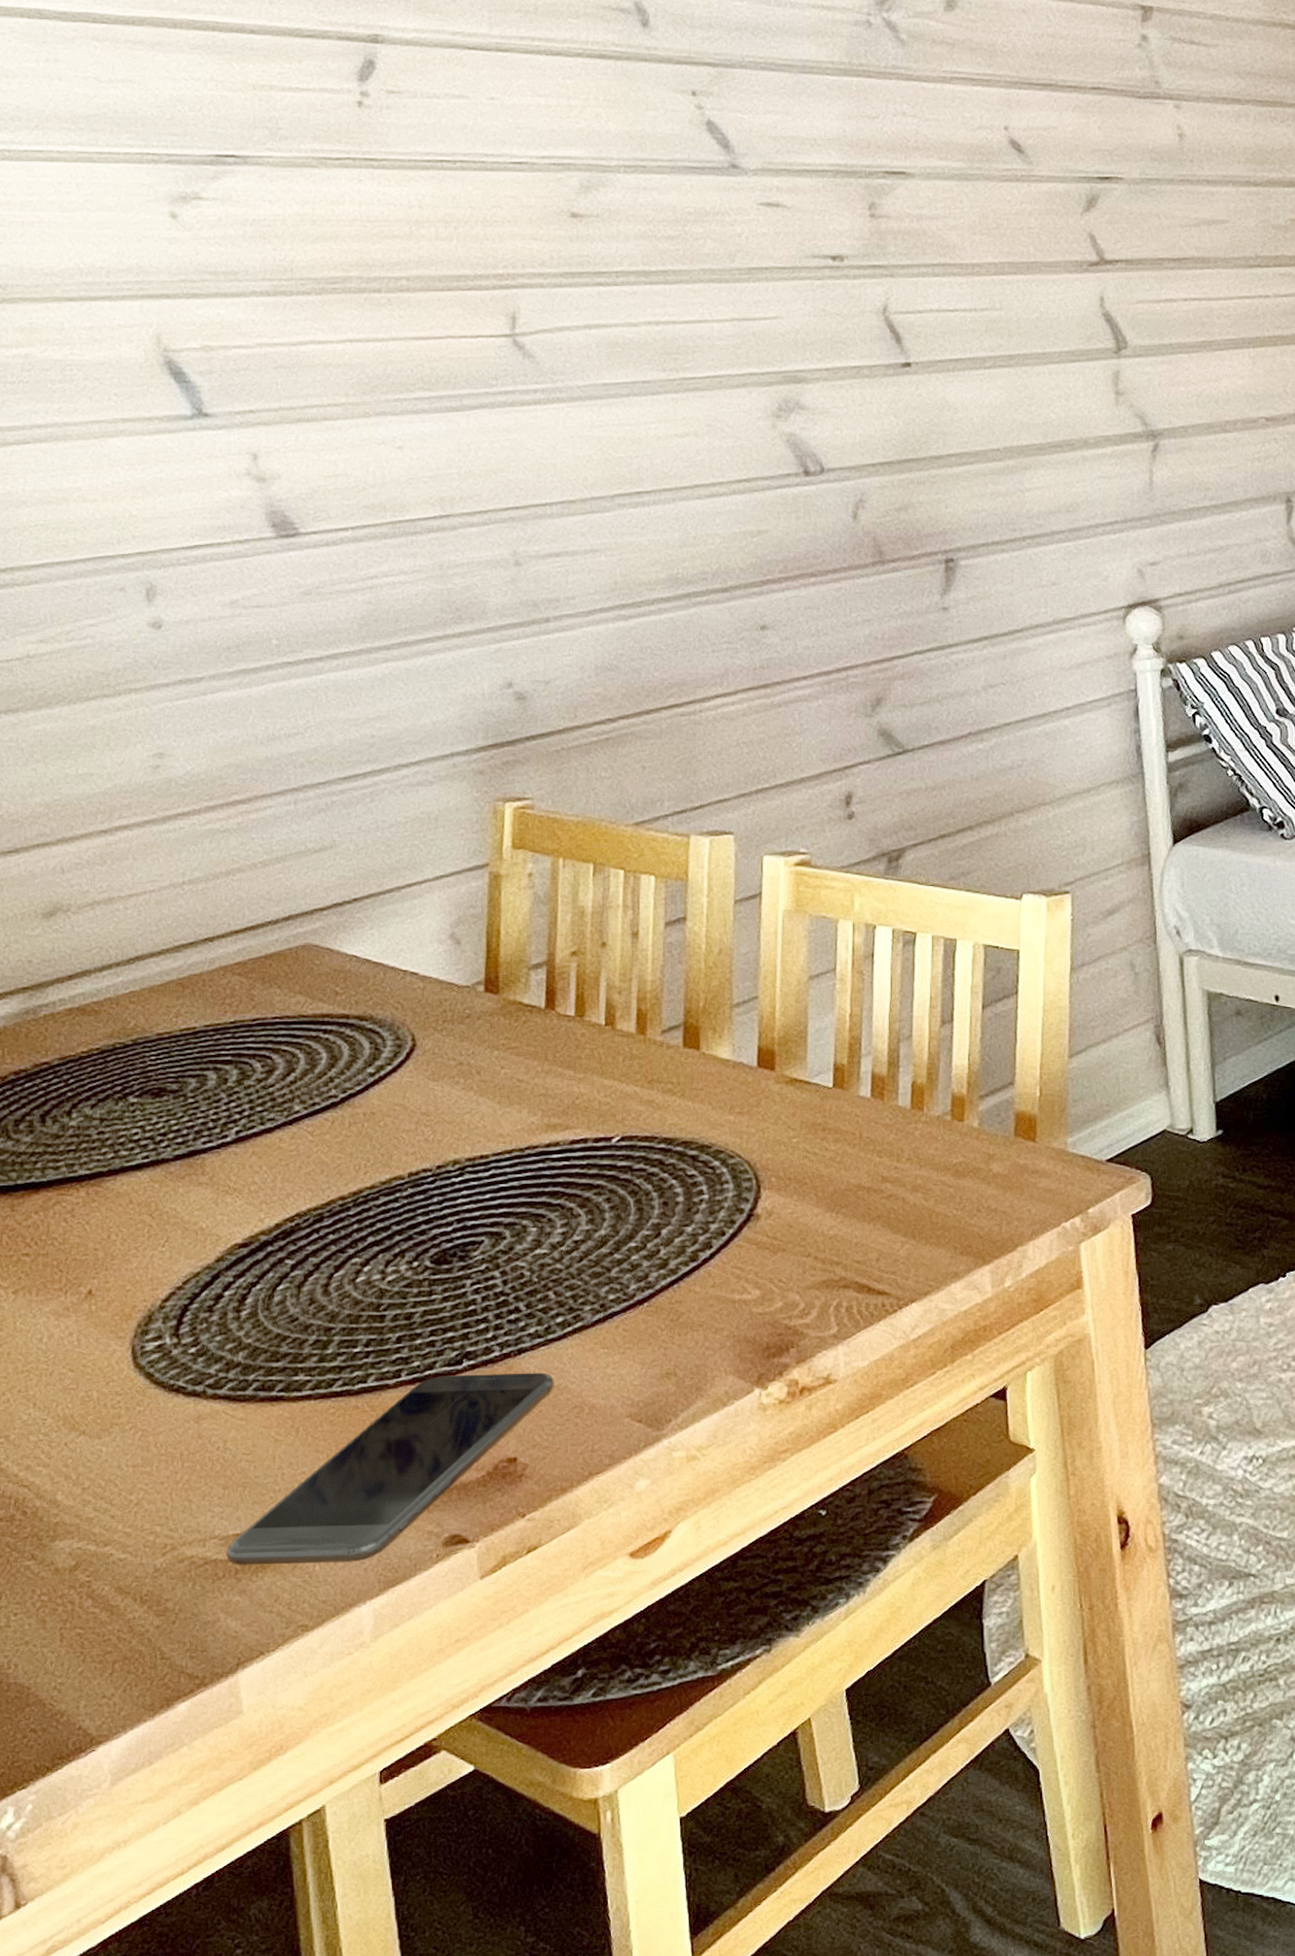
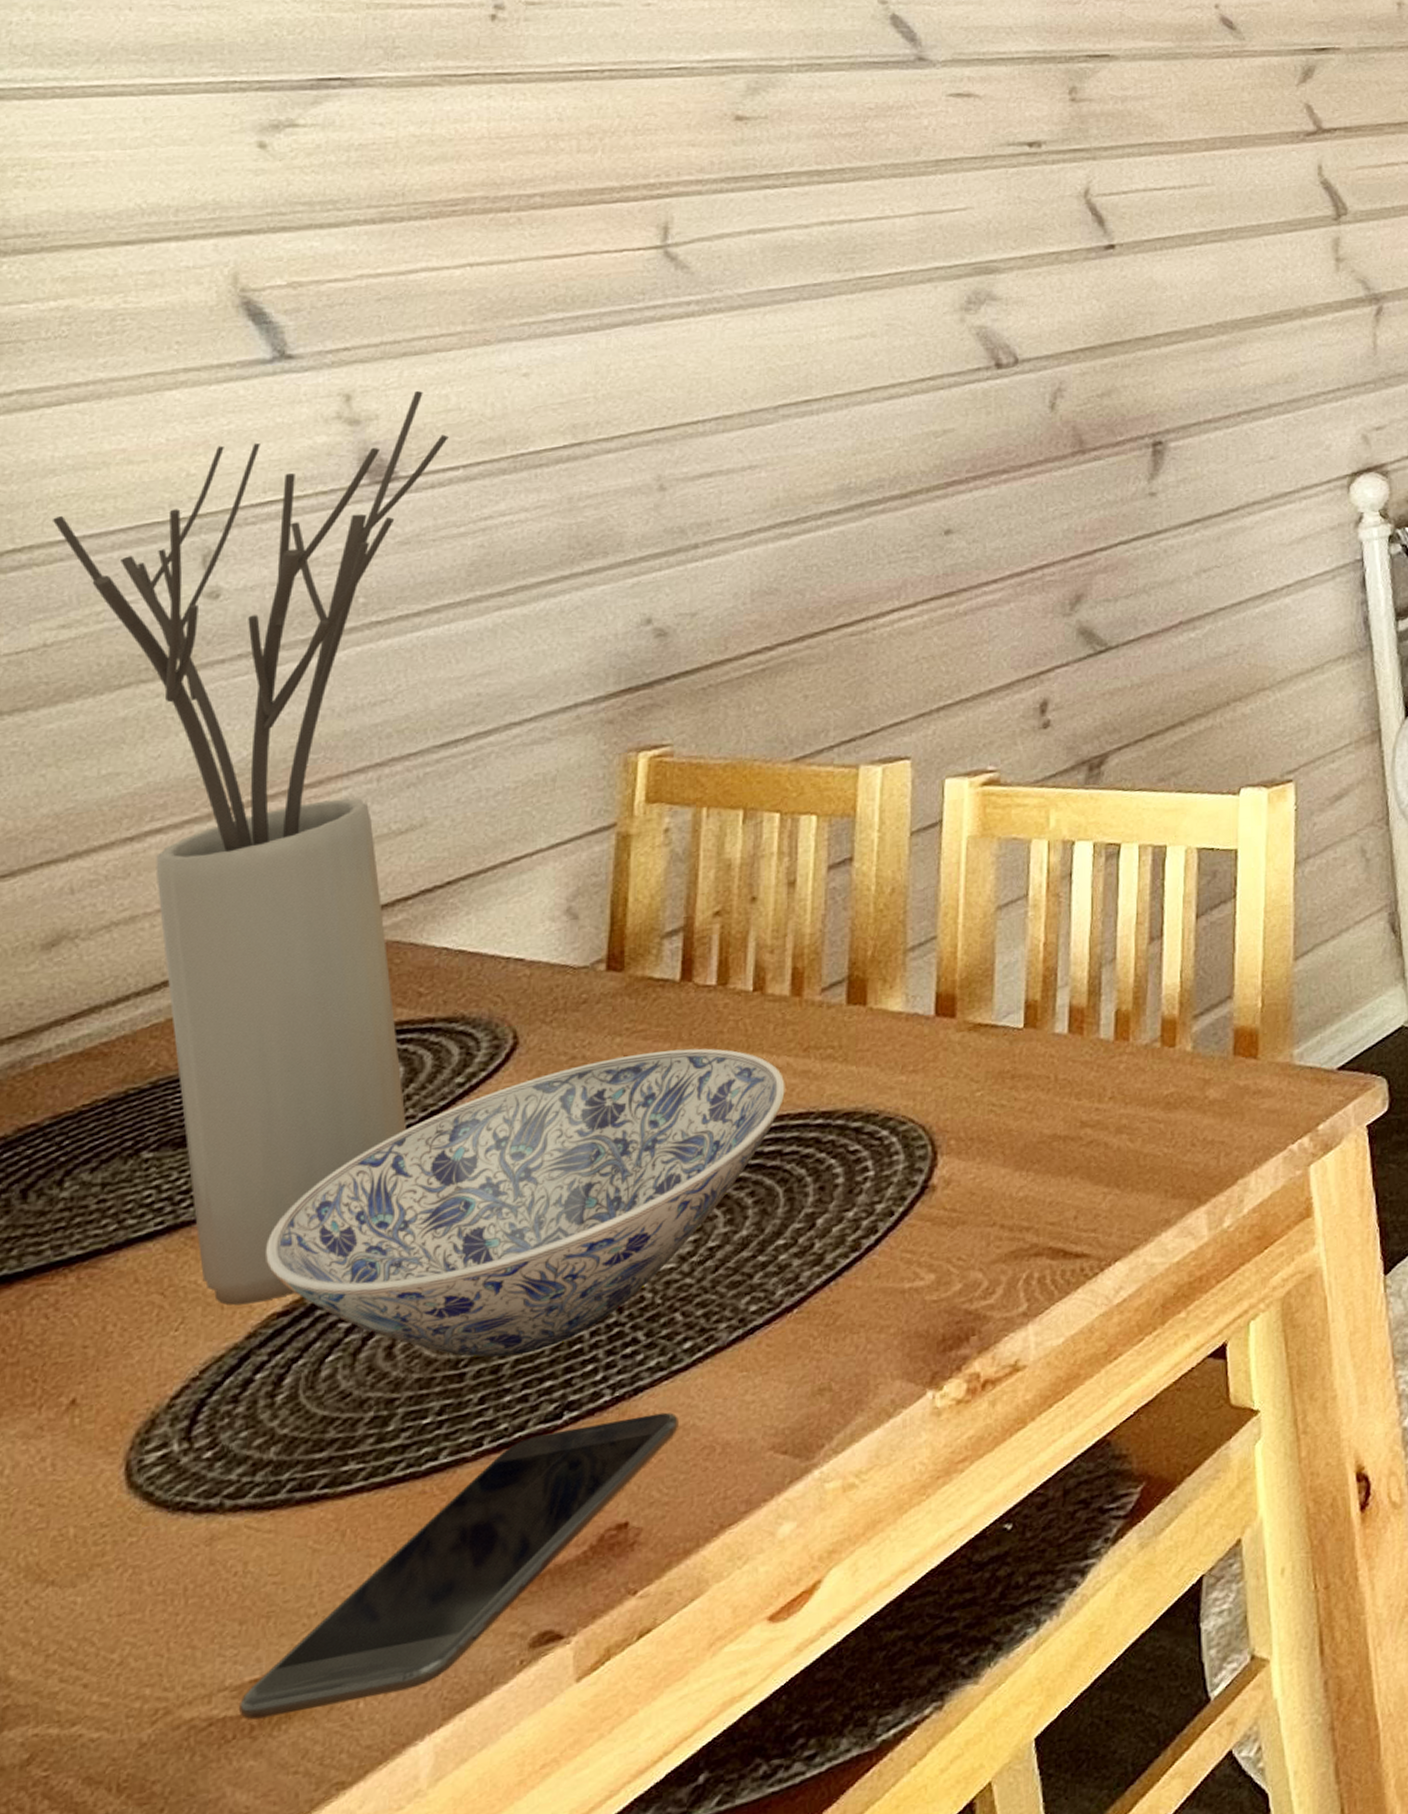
vase: none [26,454,339,1233] -> present [51,390,449,1305]
bowl: none [226,1067,634,1307] -> present [265,1048,785,1358]

